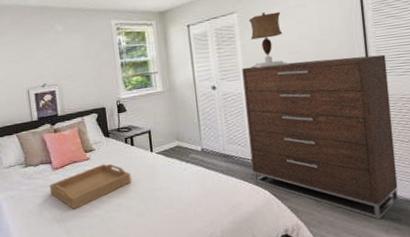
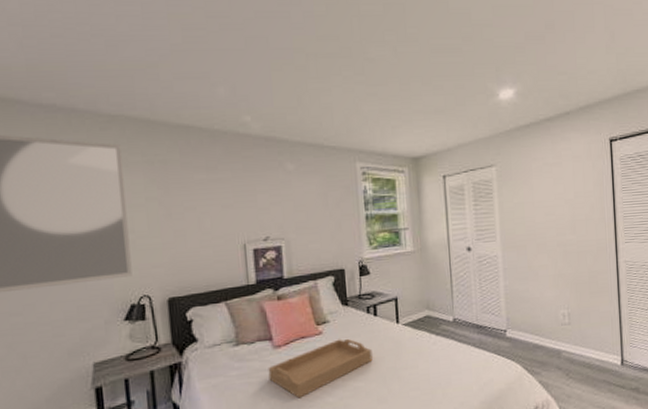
dresser: present [242,54,398,220] -> none [499,221,638,390]
table lamp: present [248,11,290,69] -> none [507,168,546,229]

